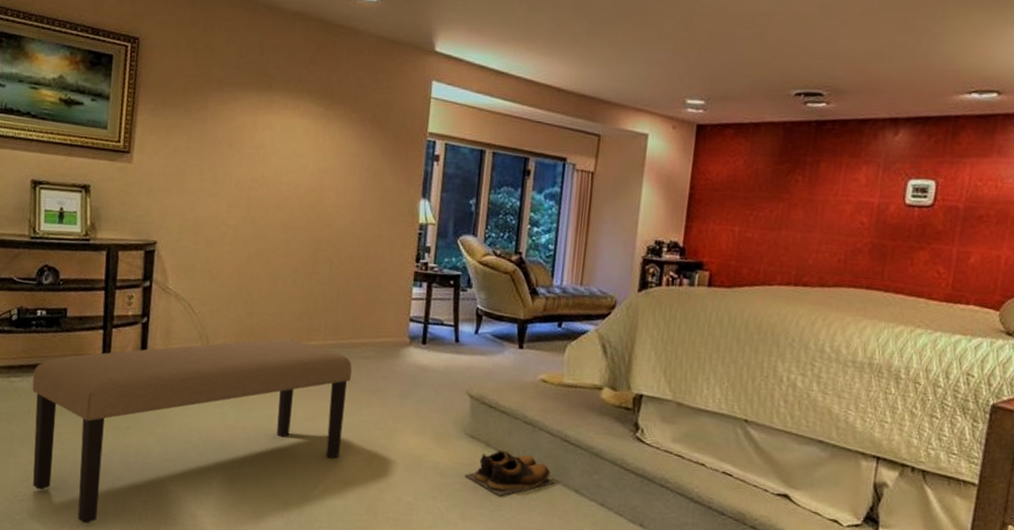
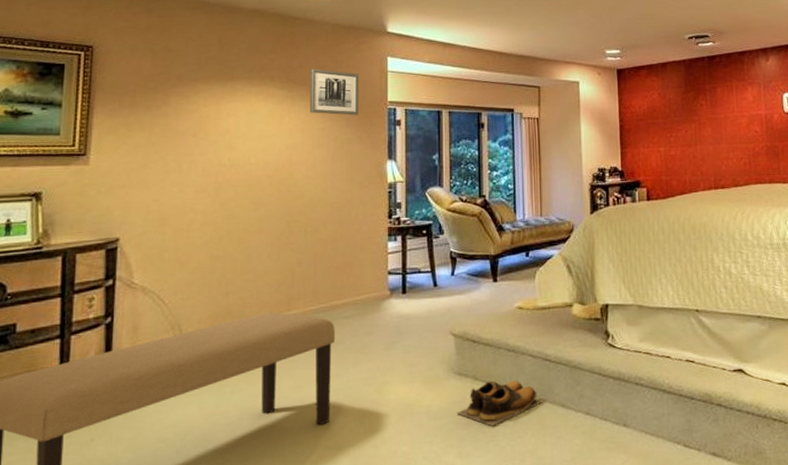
wall art: none [345,85,400,144] -> present [309,68,359,115]

